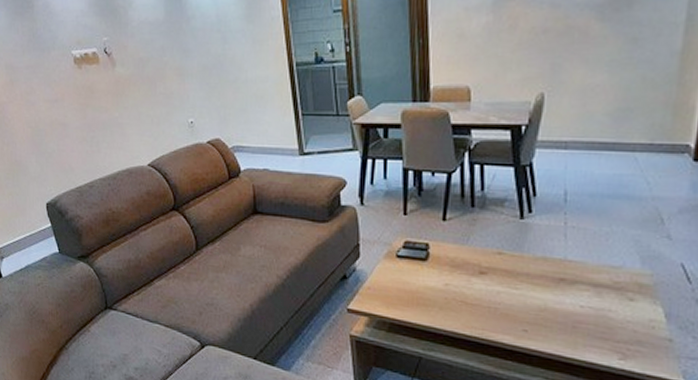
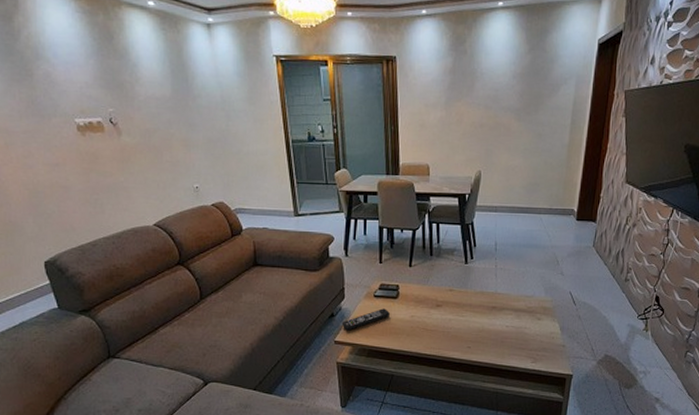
remote control: none [357,272,417,298] -> present [343,308,390,331]

